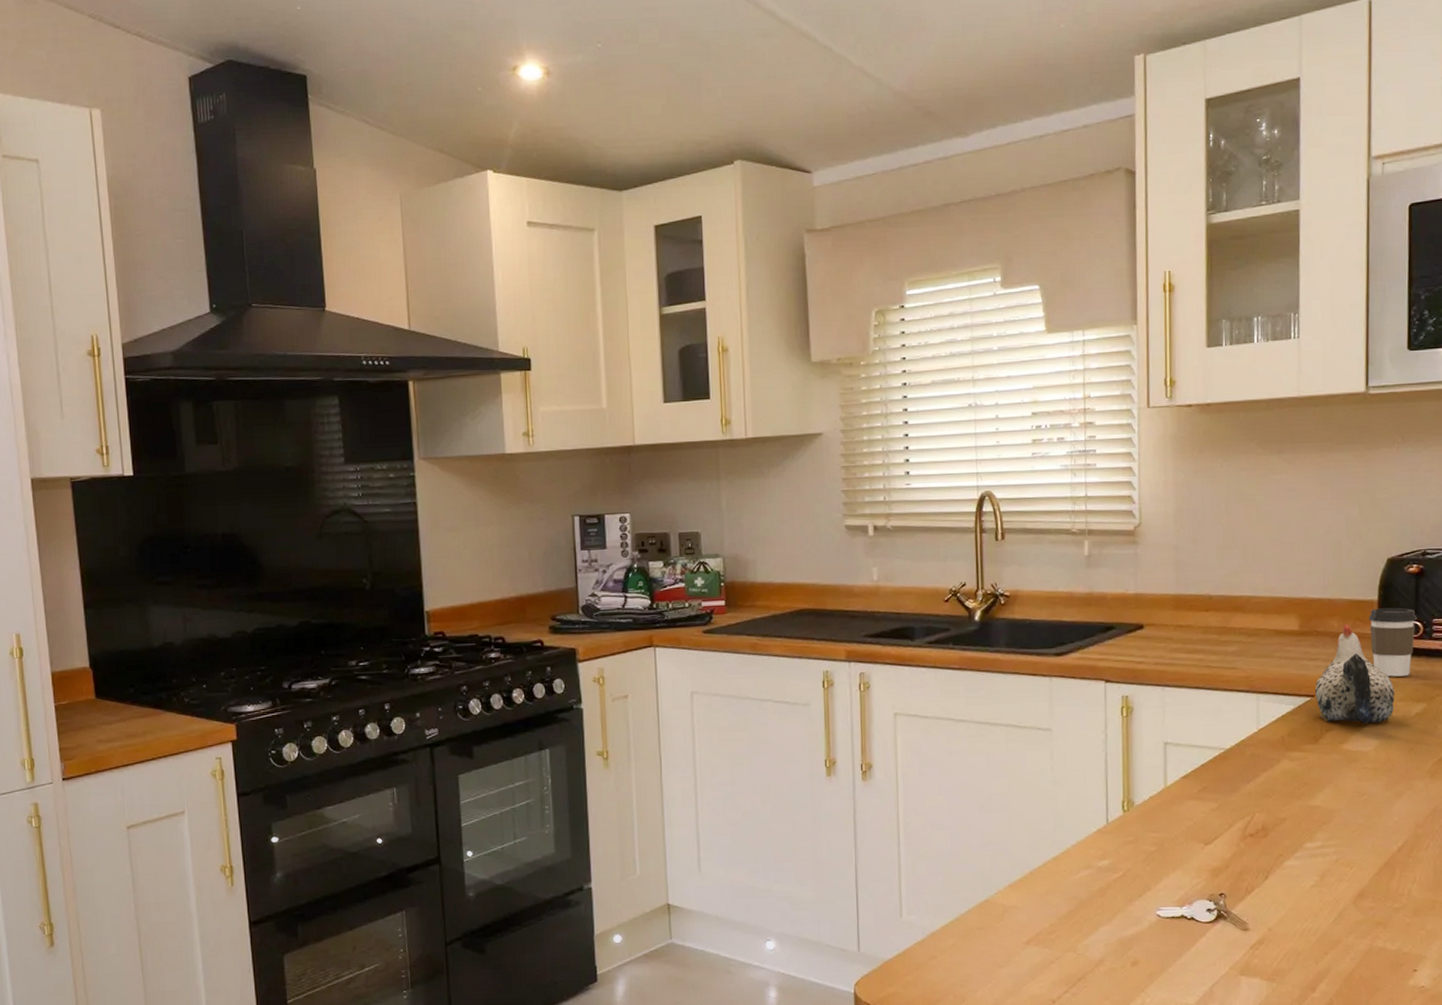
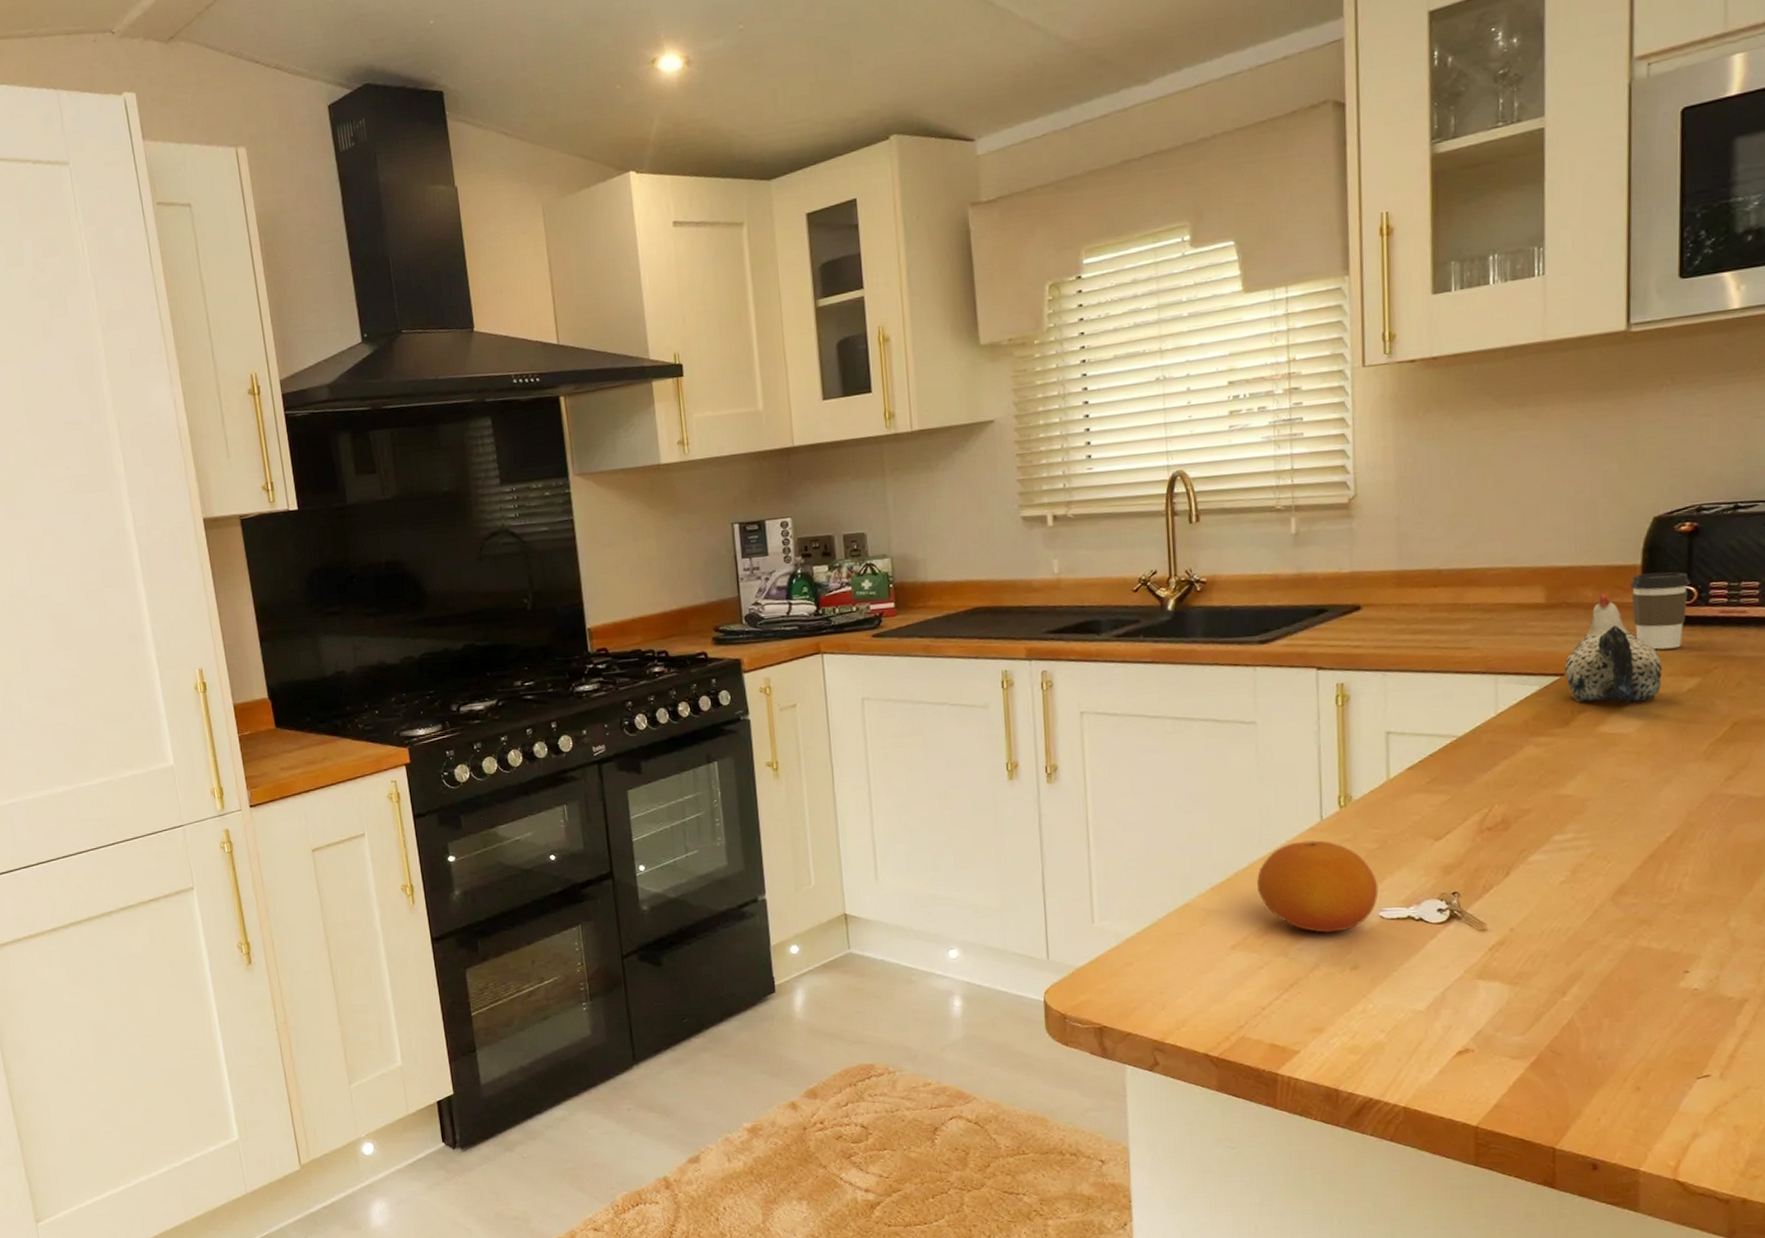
fruit: none [1050,842,1156,930] -> present [1257,840,1379,933]

